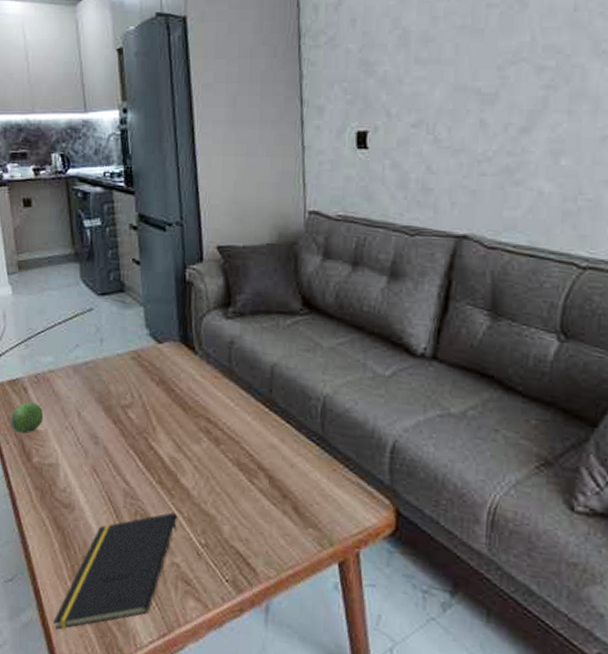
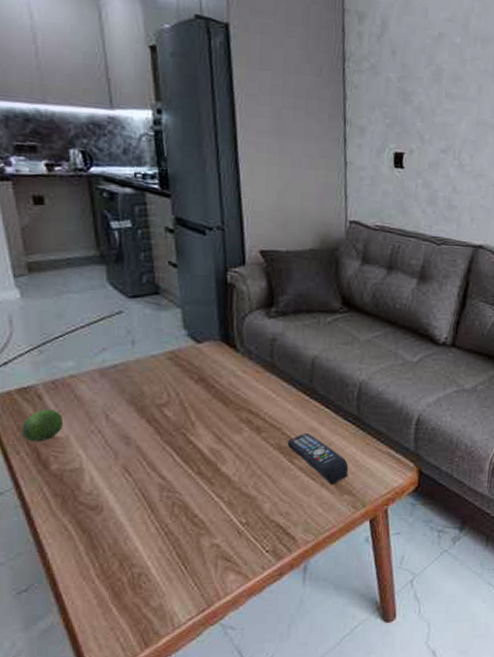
notepad: present [53,512,177,630] -> none [79,499,217,629]
remote control: none [246,450,313,514] -> present [287,433,349,485]

